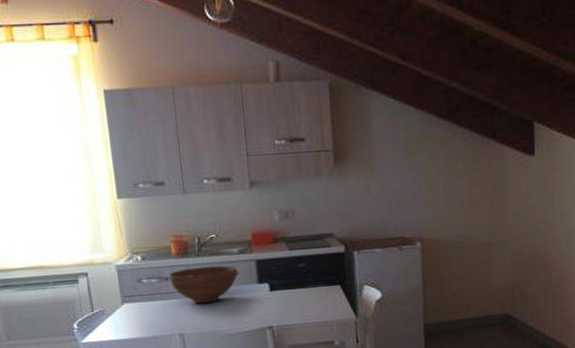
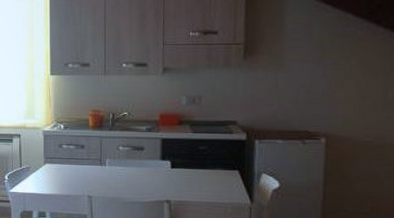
fruit bowl: present [168,265,238,304] -> none [84,139,144,172]

